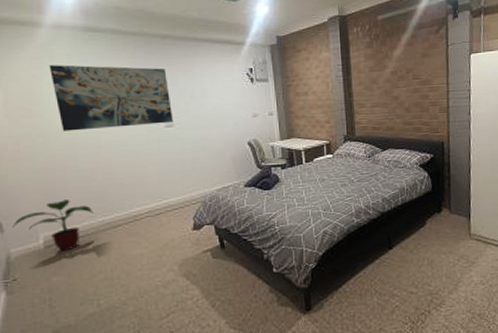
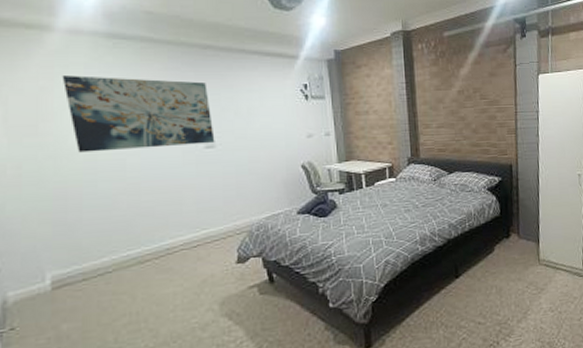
potted plant: present [12,199,93,252] -> none [10,232,116,293]

